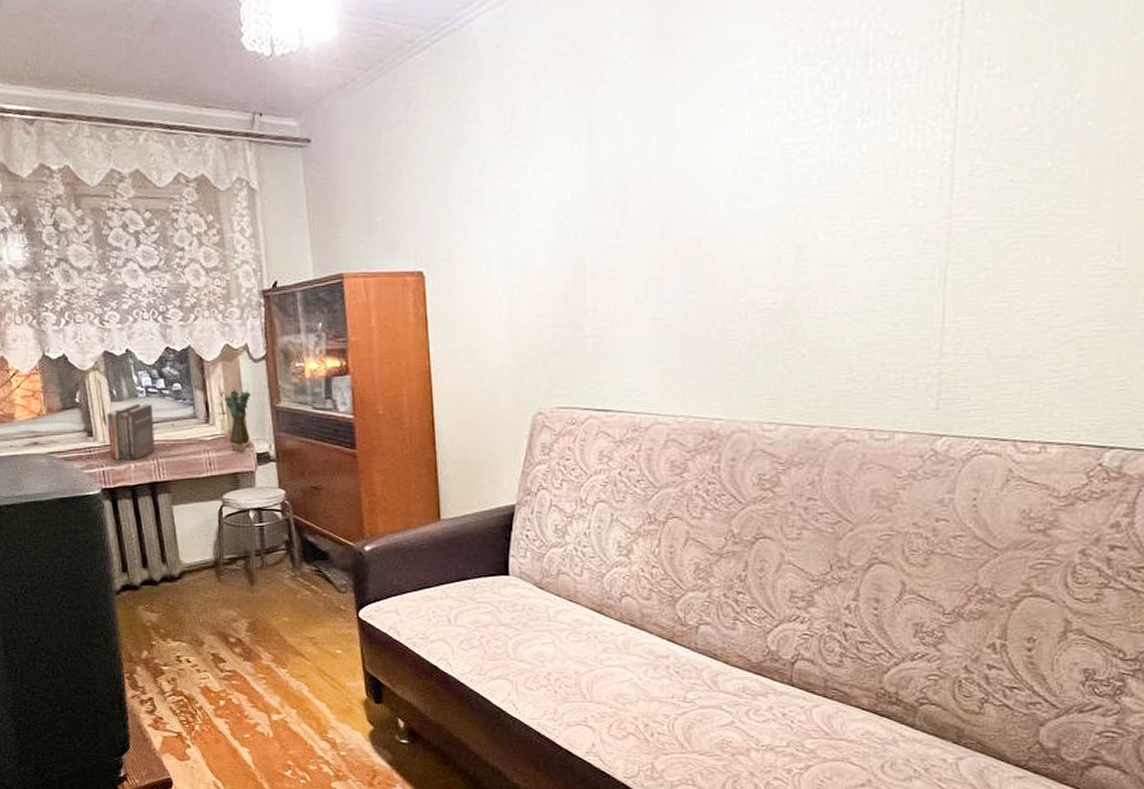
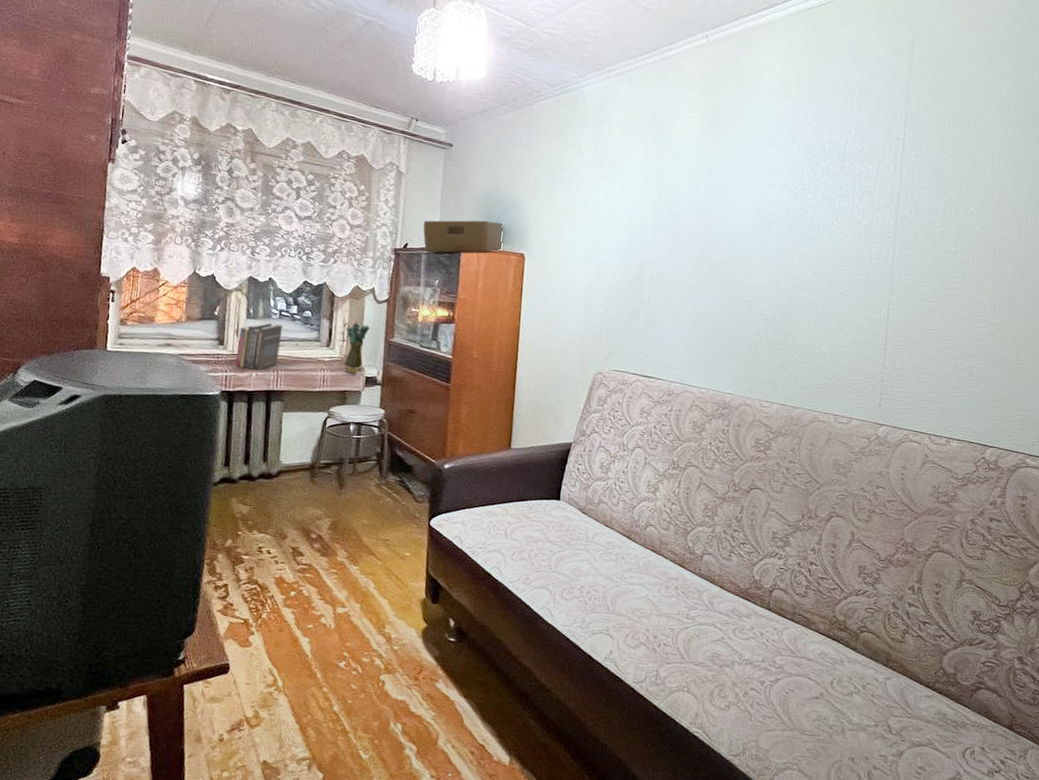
basket: none [291,234,394,290] -> present [423,220,504,254]

